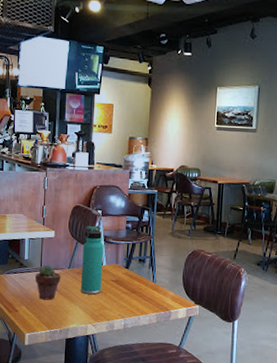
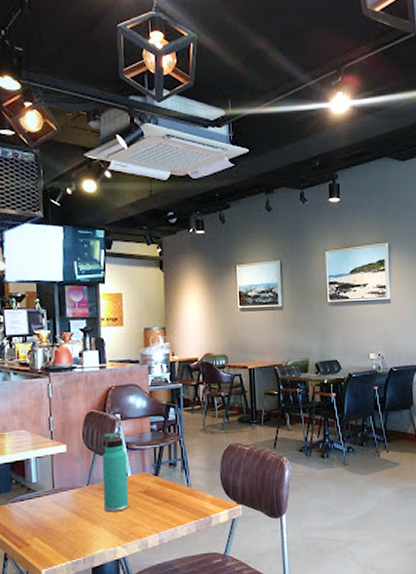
potted succulent: present [35,264,61,300] -> none [47,485,79,527]

